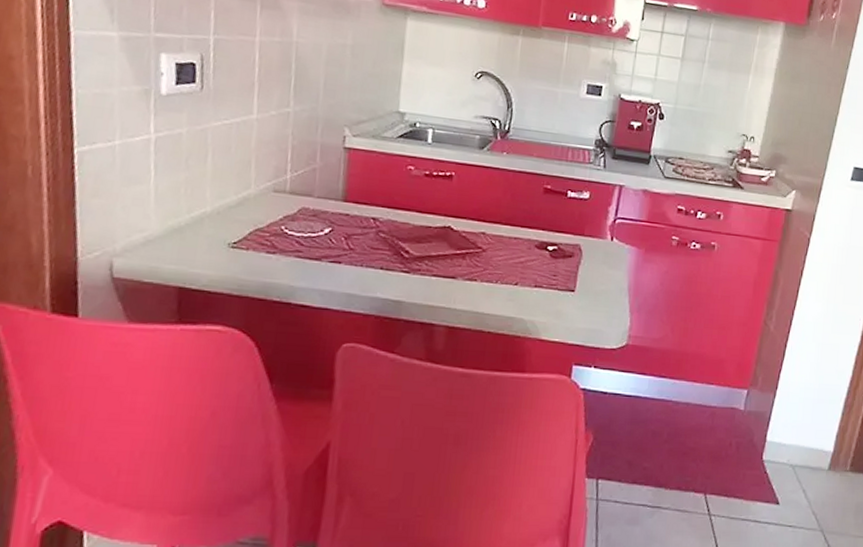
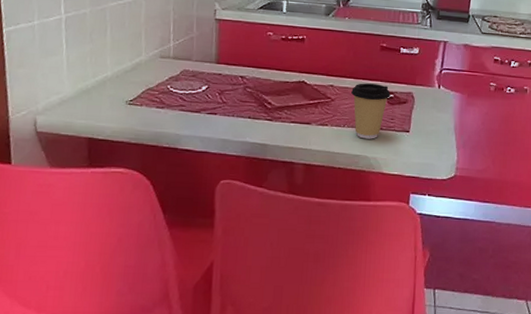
coffee cup: none [507,231,554,299] -> present [351,83,391,139]

